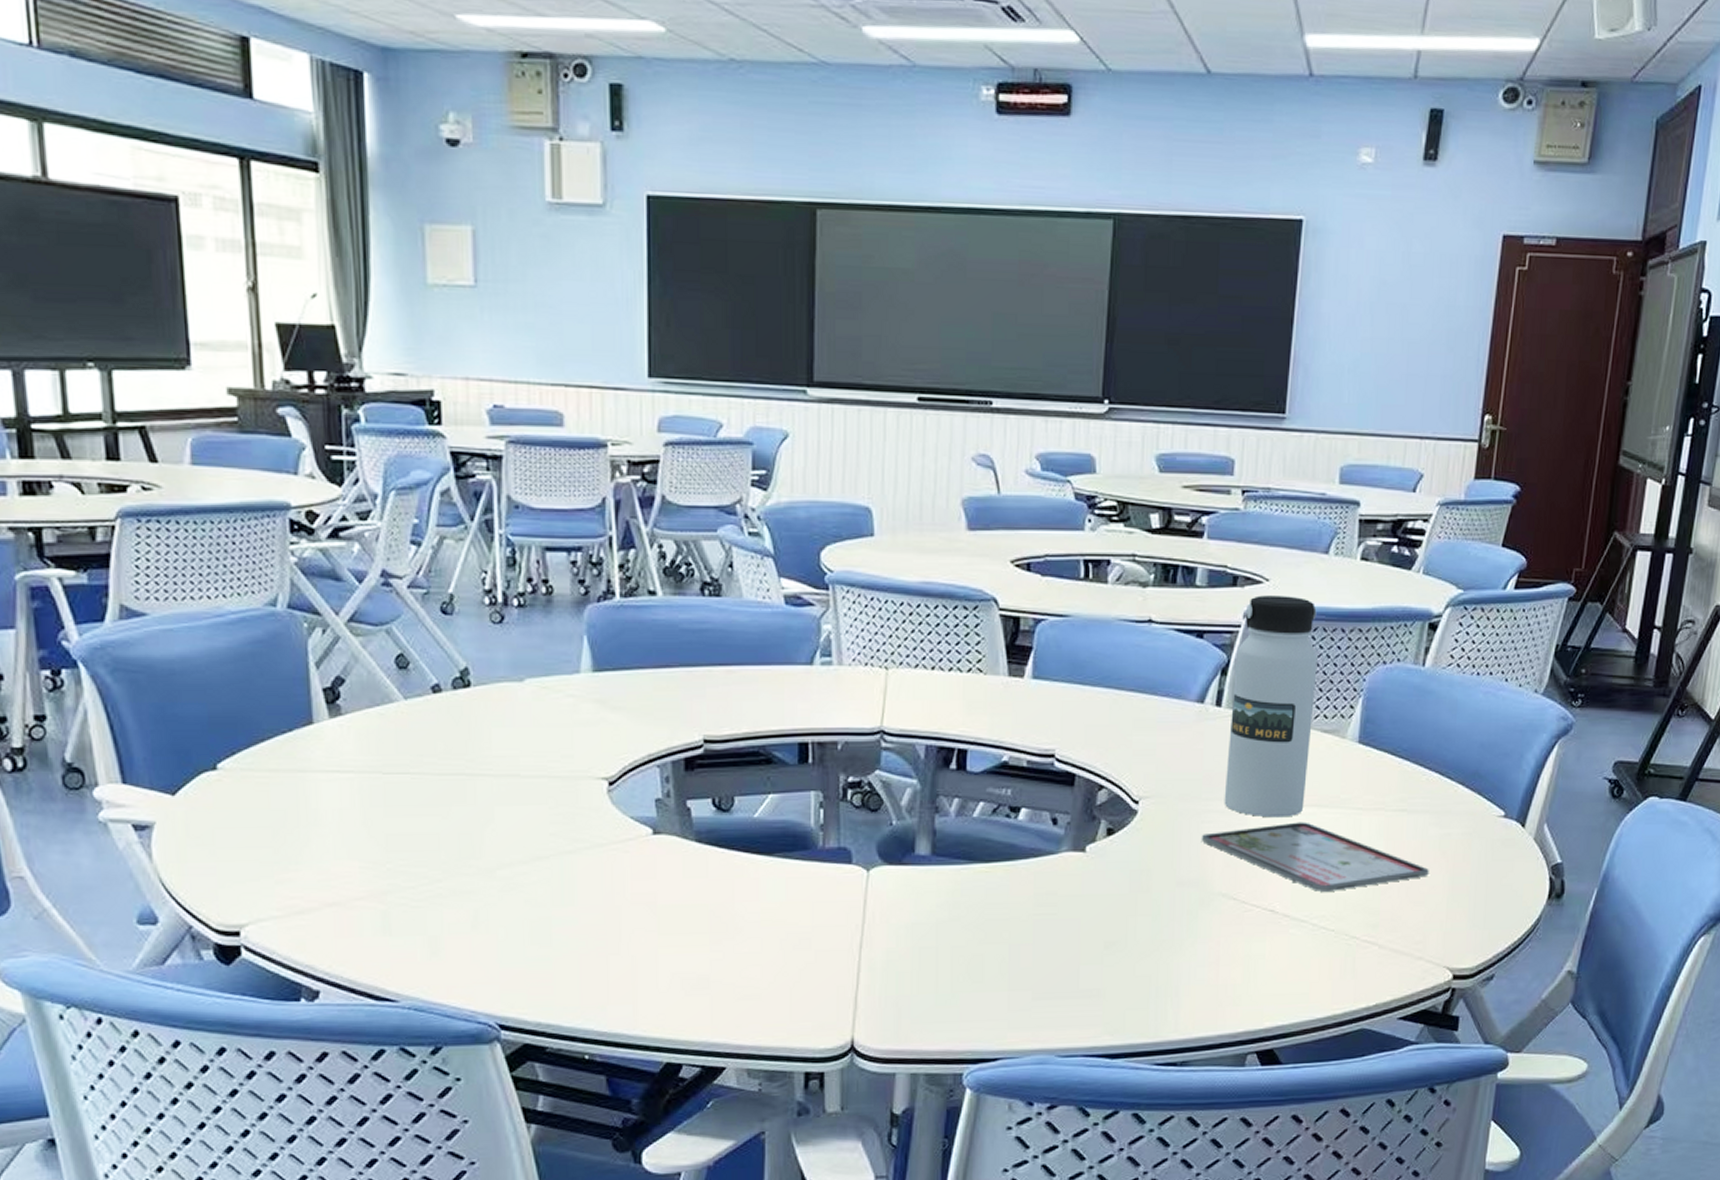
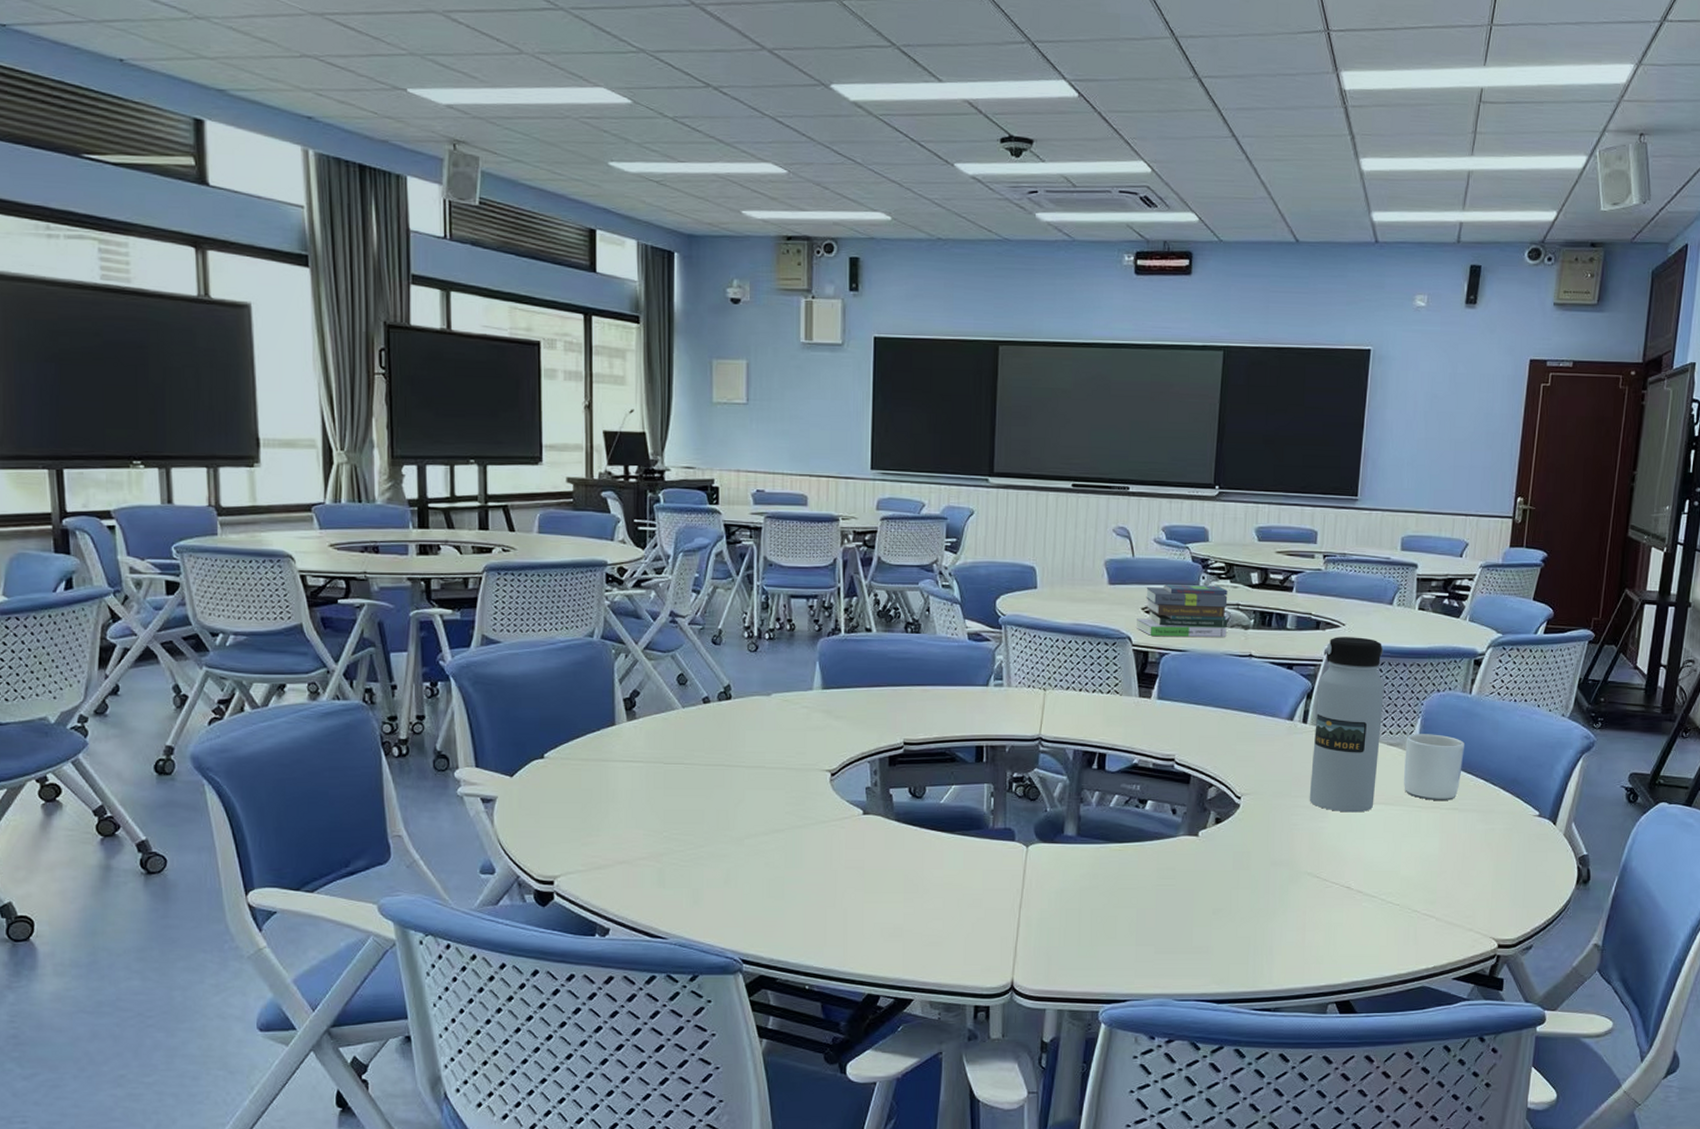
books: none [1003,528,1122,597] -> present [1135,583,1228,637]
tablet: present [1201,822,1429,893] -> none [1290,816,1477,874]
mug: none [1341,717,1417,800] -> present [1404,734,1466,800]

